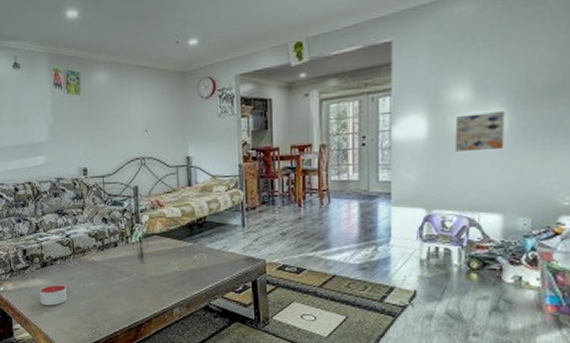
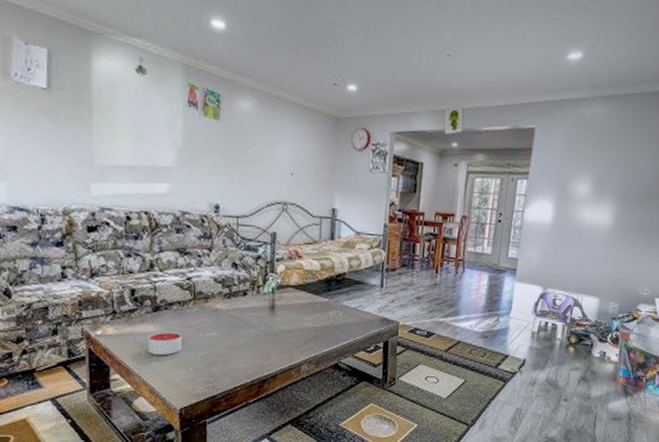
wall art: present [454,111,505,151] -> none [571,207,613,241]

